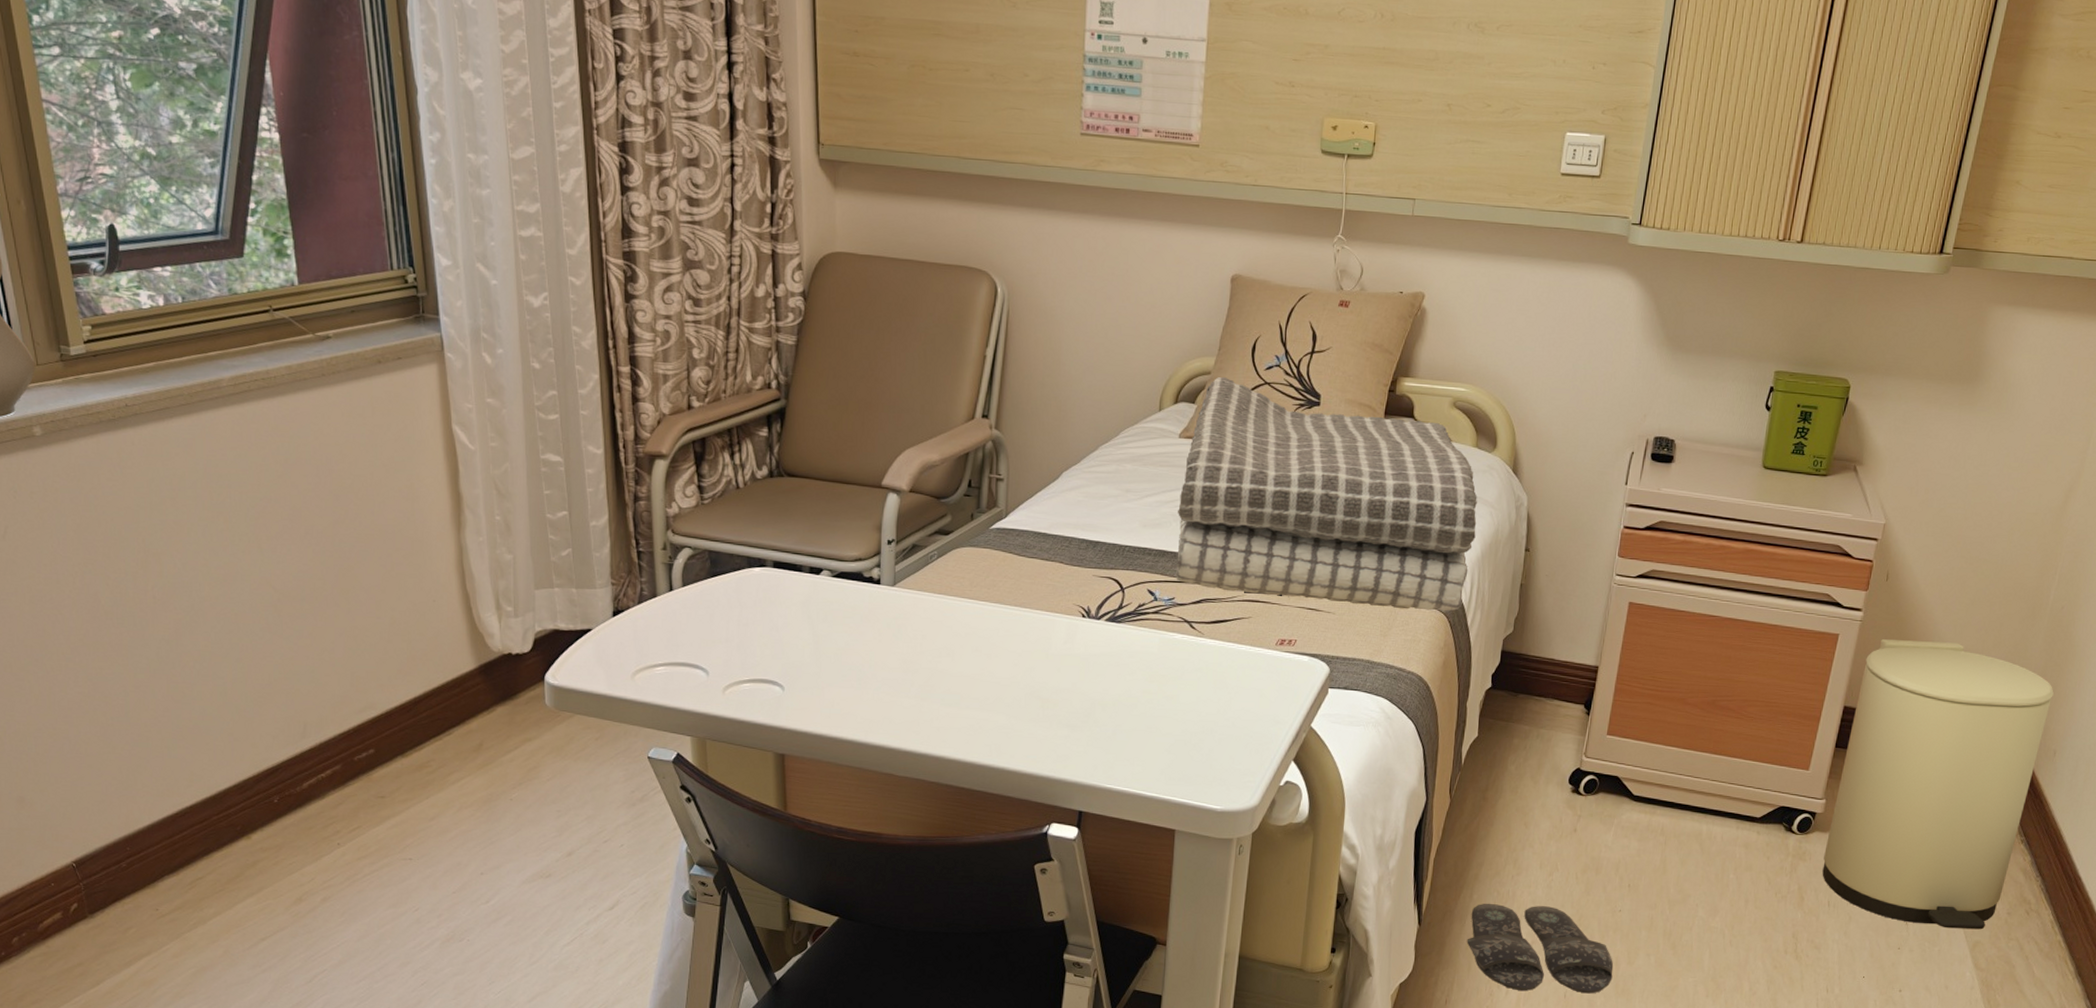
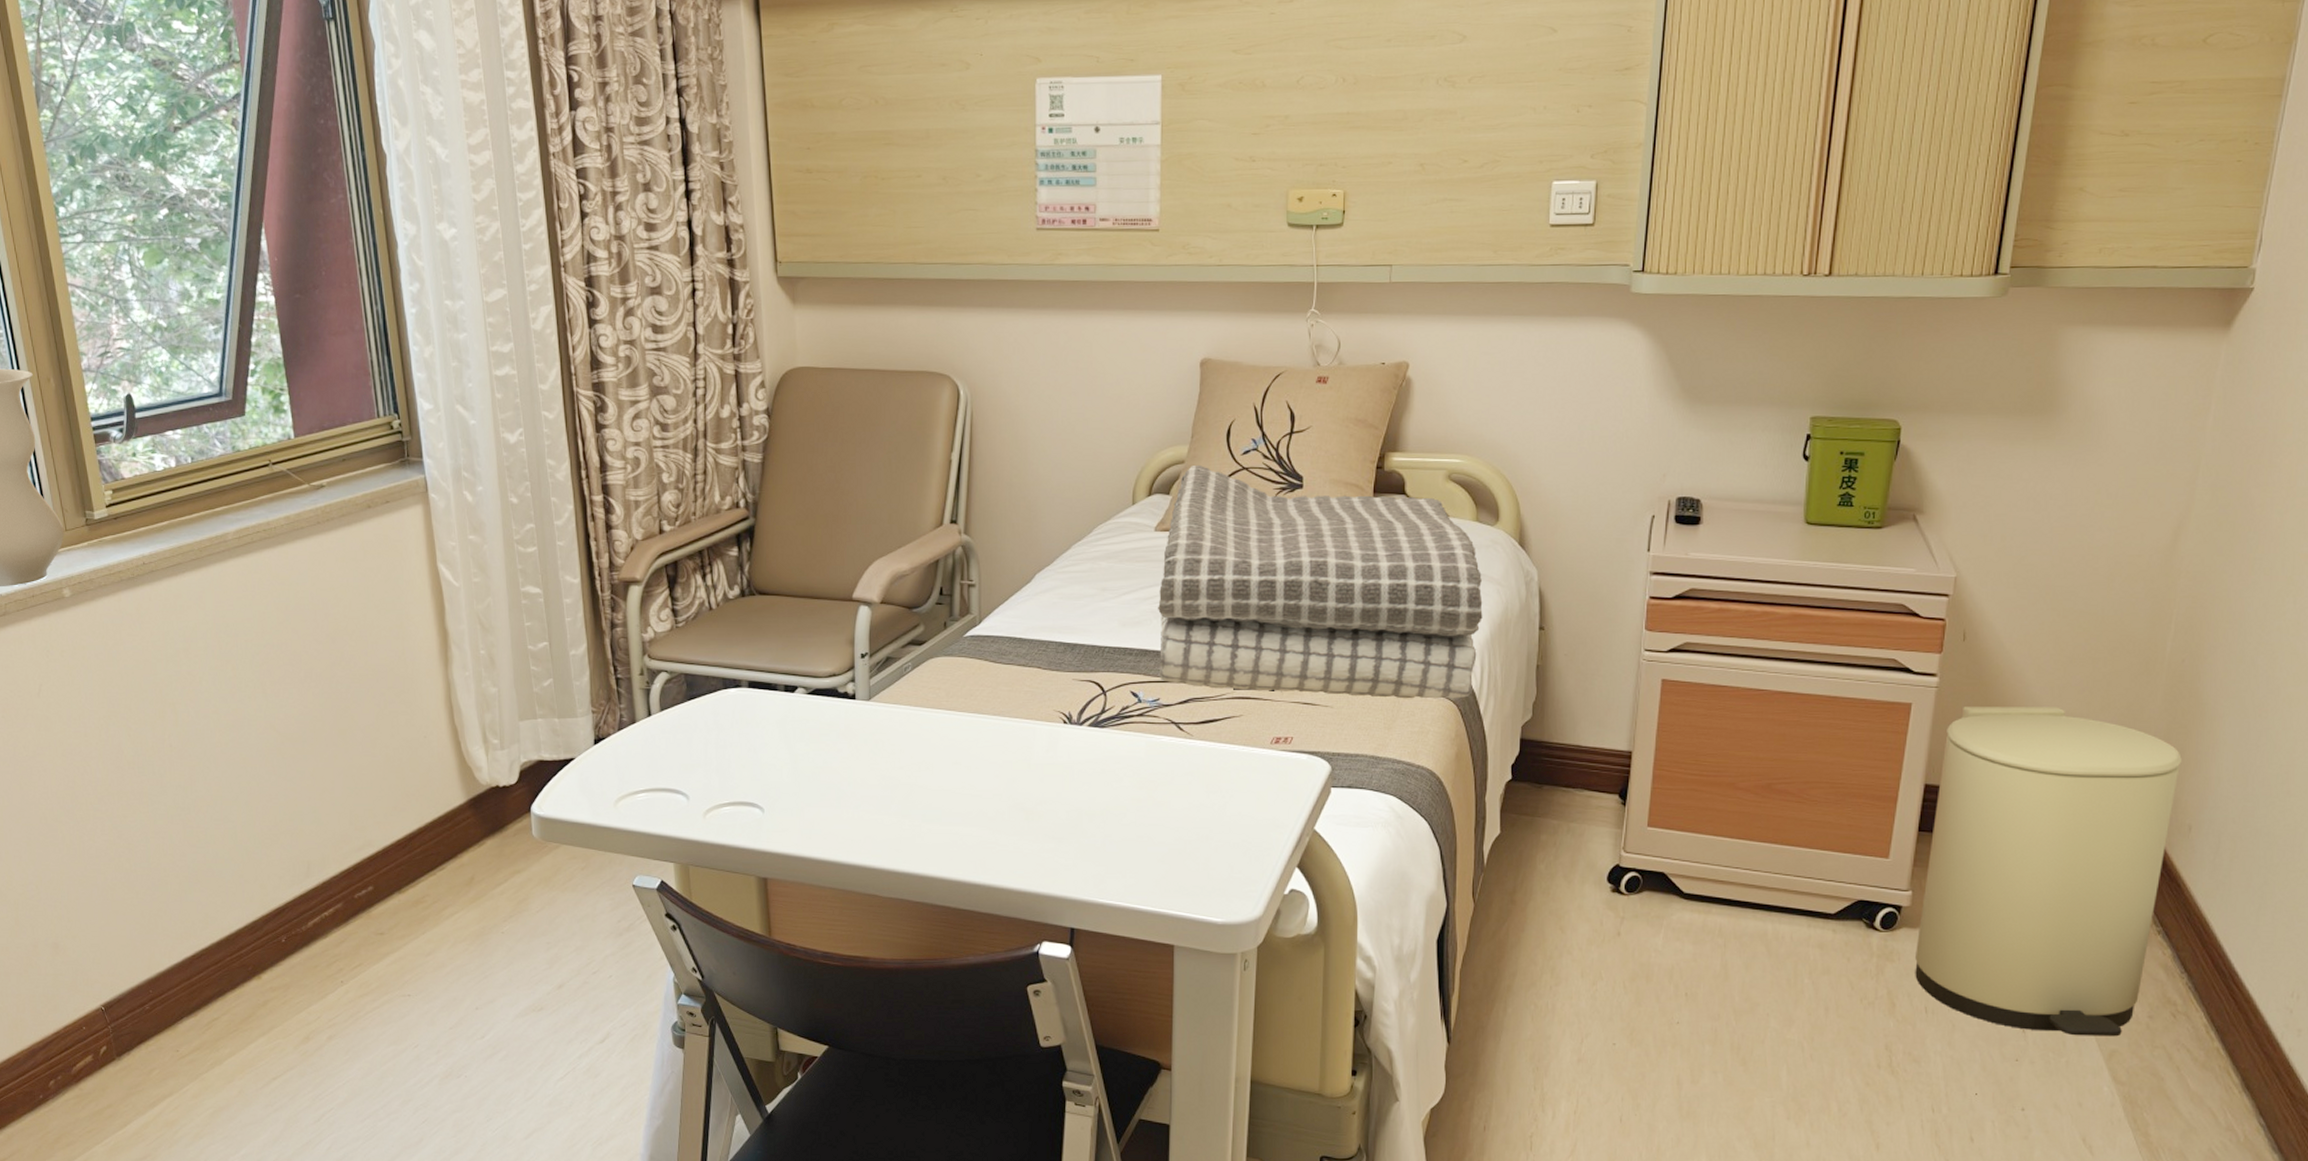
slippers: present [1467,903,1614,994] -> none [1503,1017,1675,1117]

